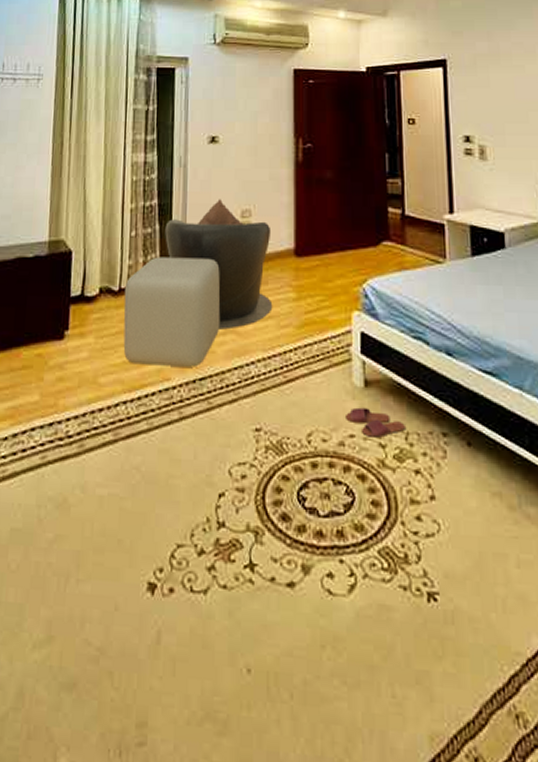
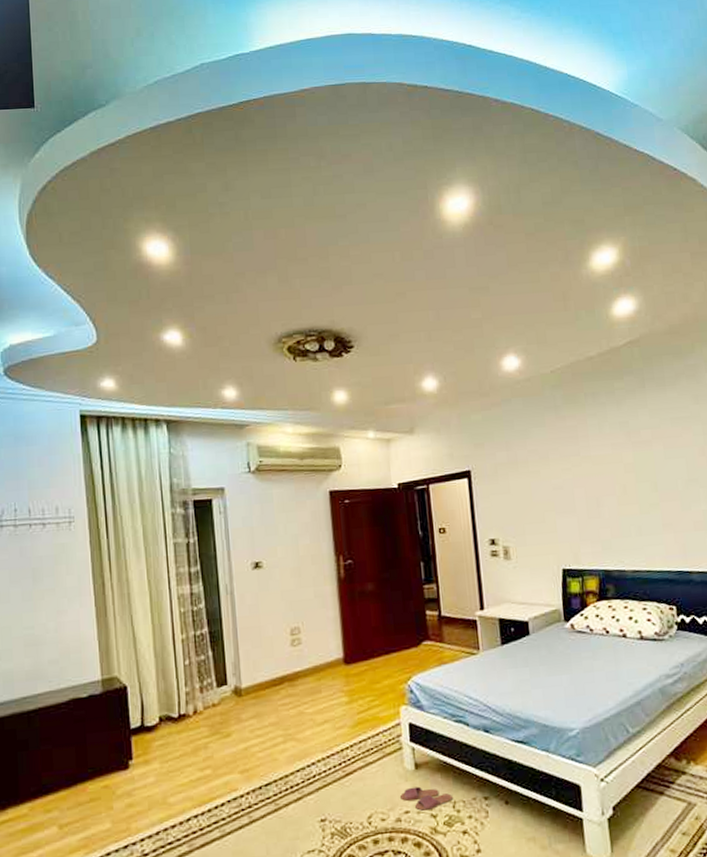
pouf: present [123,257,221,367] -> none [184,676,280,781]
leather: present [165,199,273,330] -> none [218,620,328,739]

